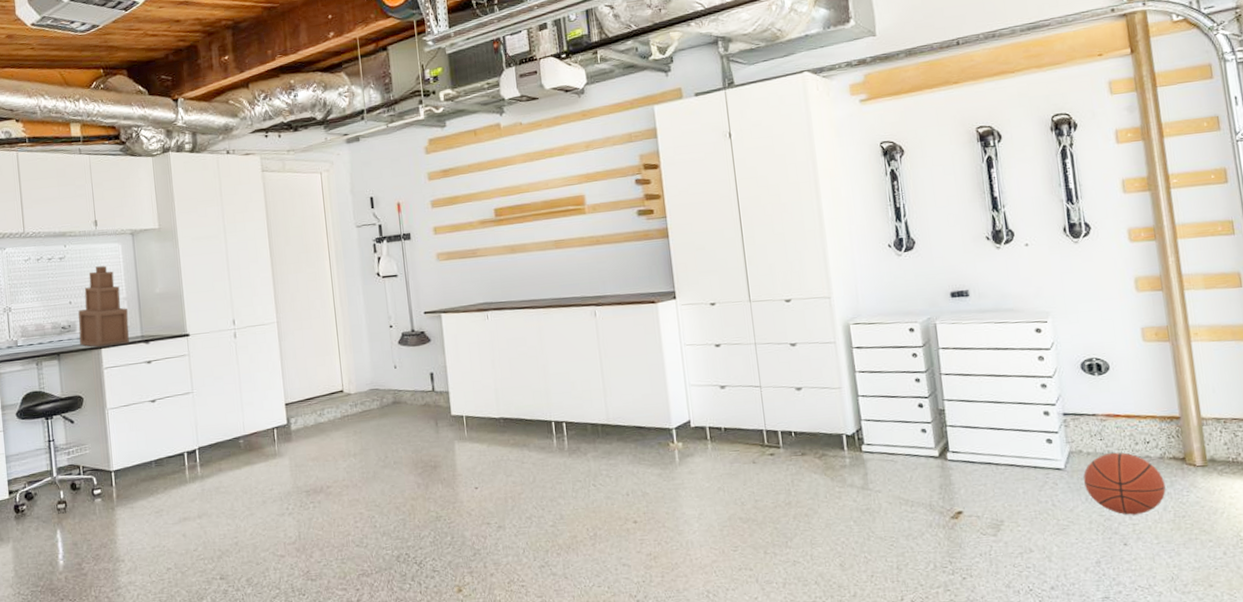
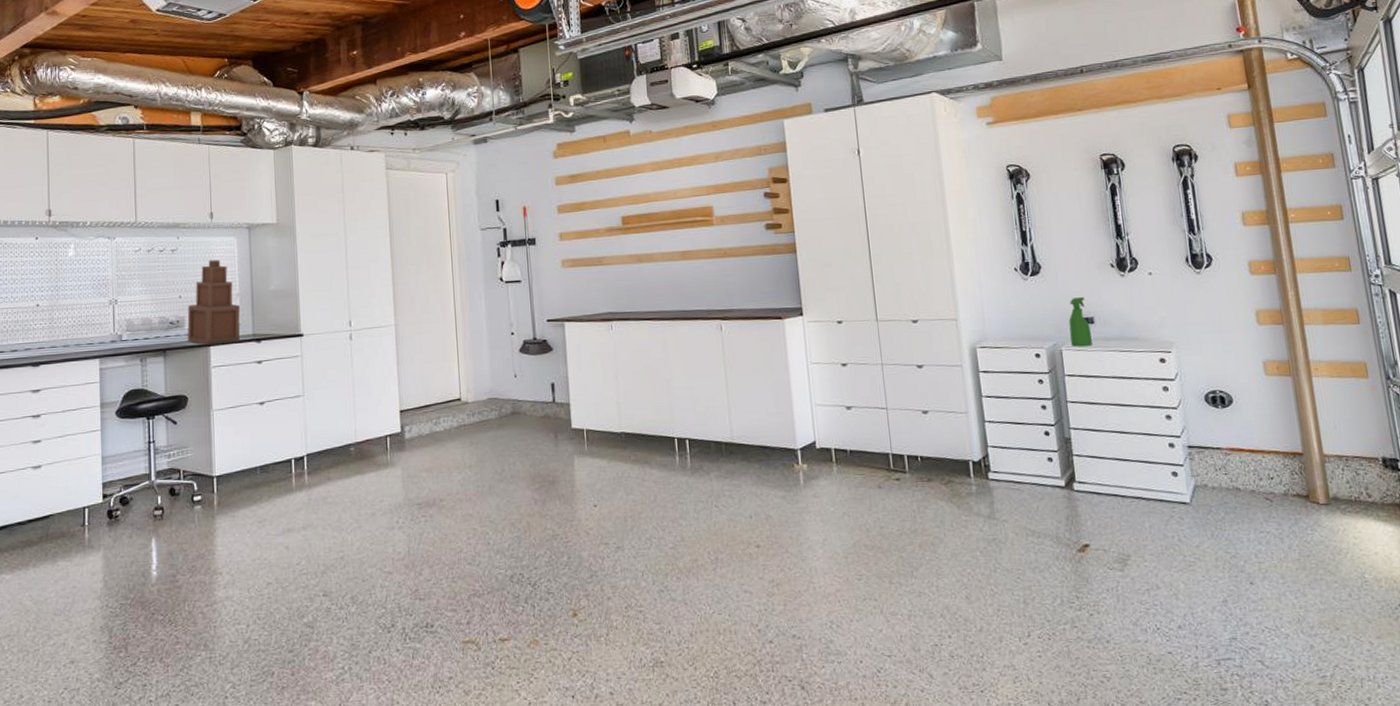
spray bottle: none [943,271,967,321] -> present [1069,297,1092,347]
basketball: present [1083,452,1166,515] -> none [1208,487,1291,553]

